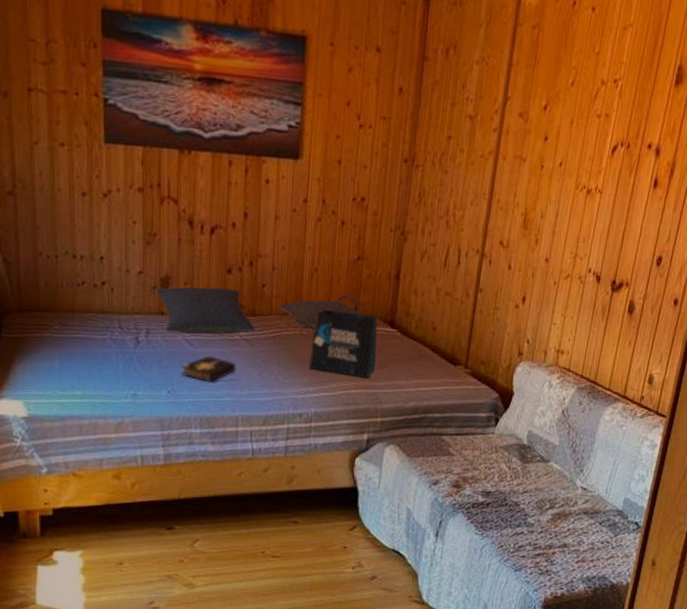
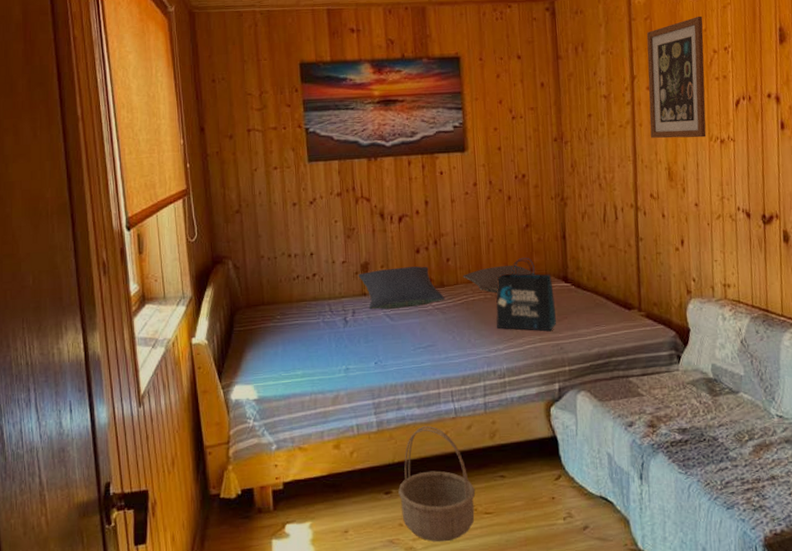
hardback book: present [181,355,236,383] -> none [385,326,432,351]
basket: none [182,464,265,581] -> present [398,426,476,542]
wall art: none [513,34,598,184] -> present [646,16,707,139]

